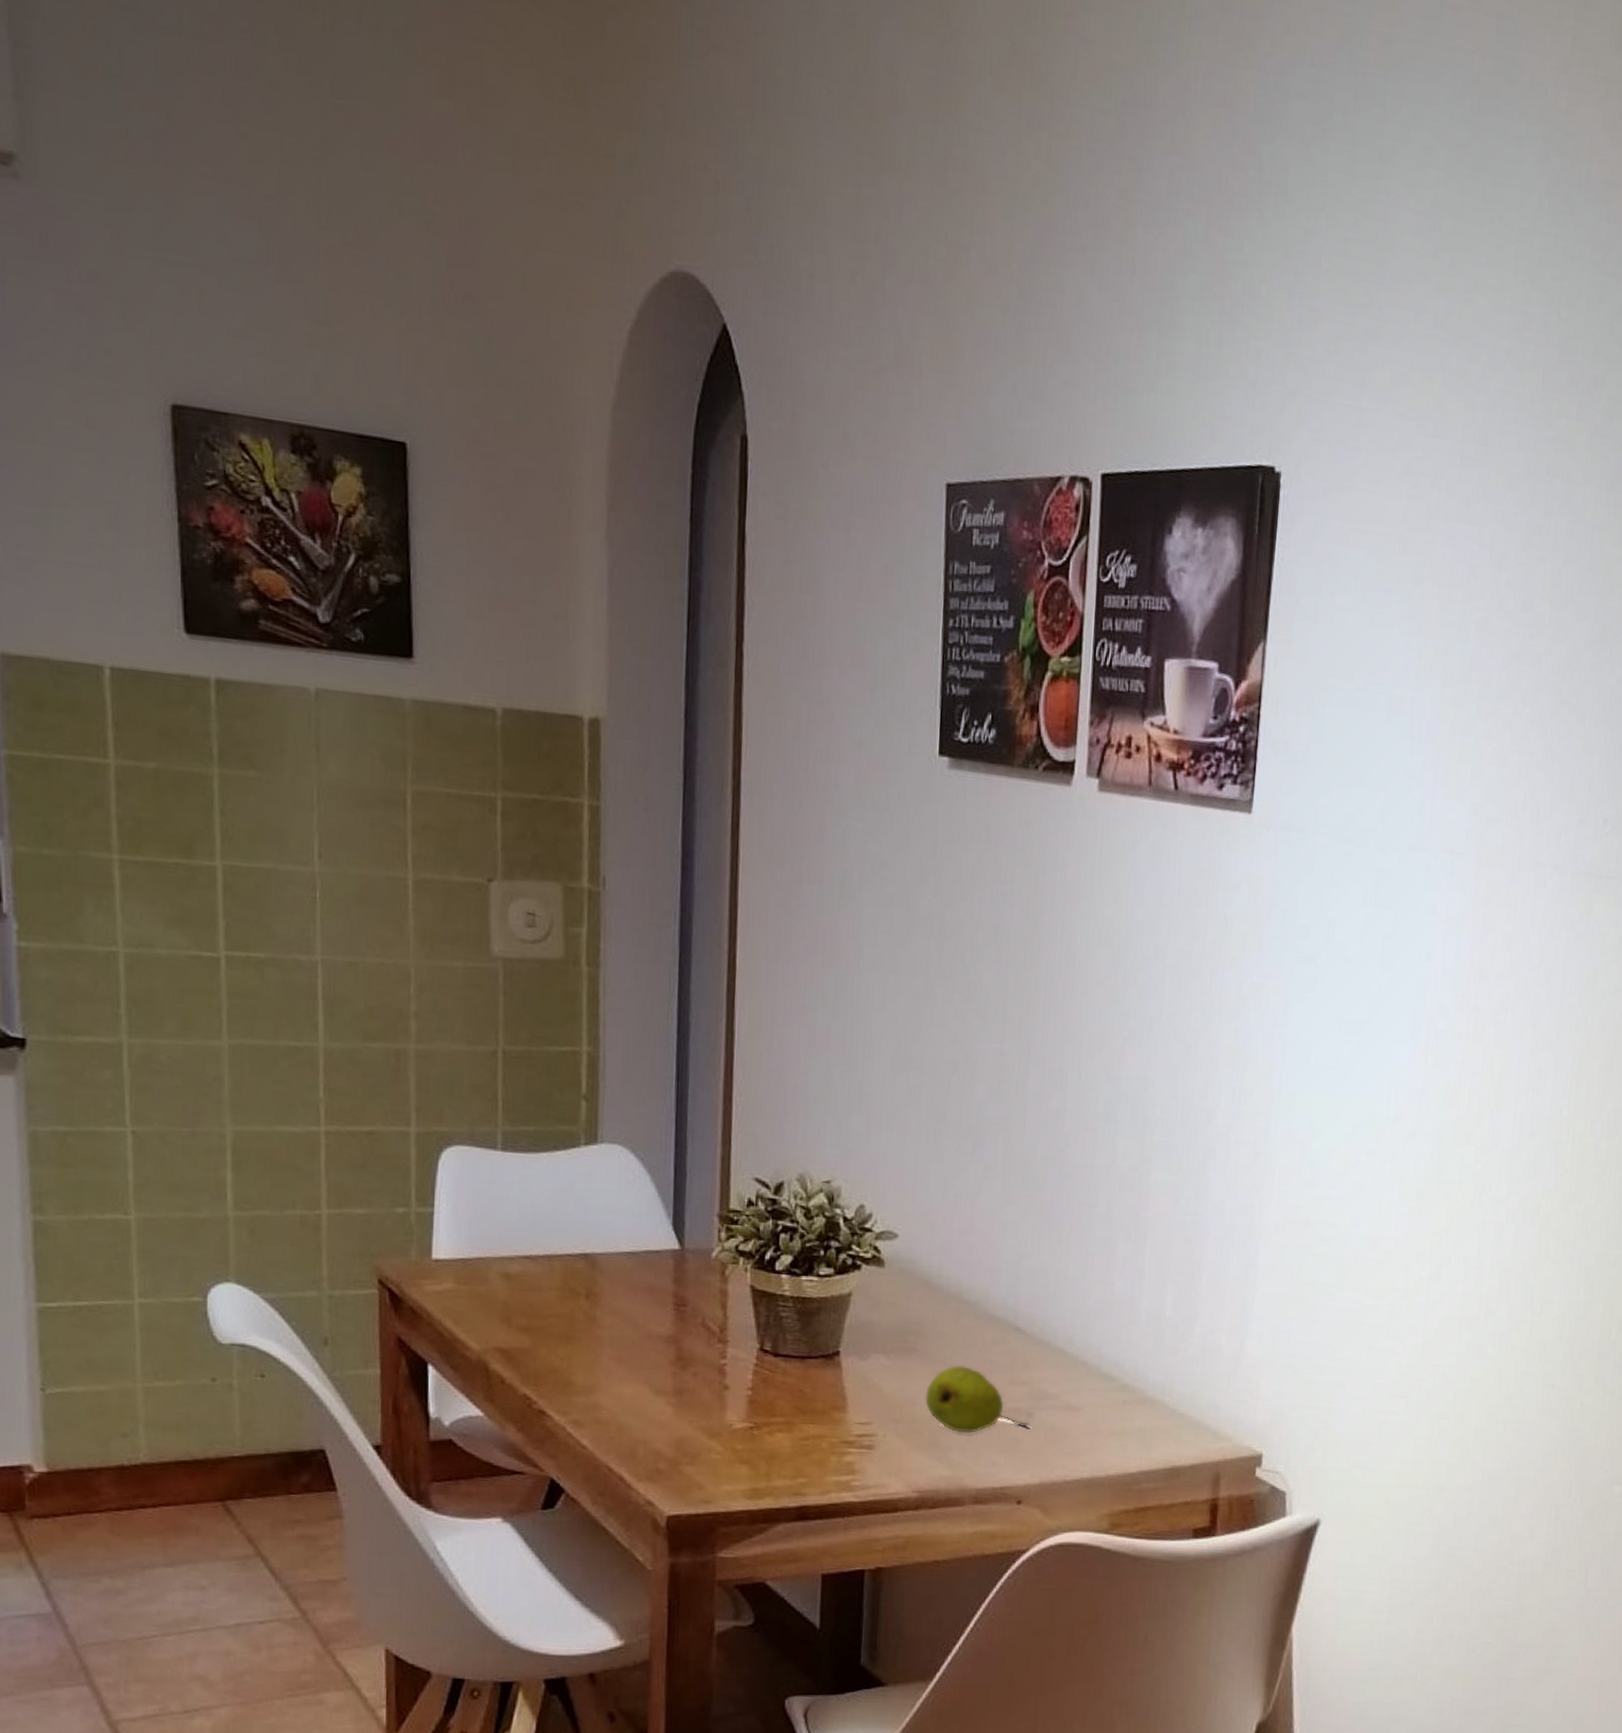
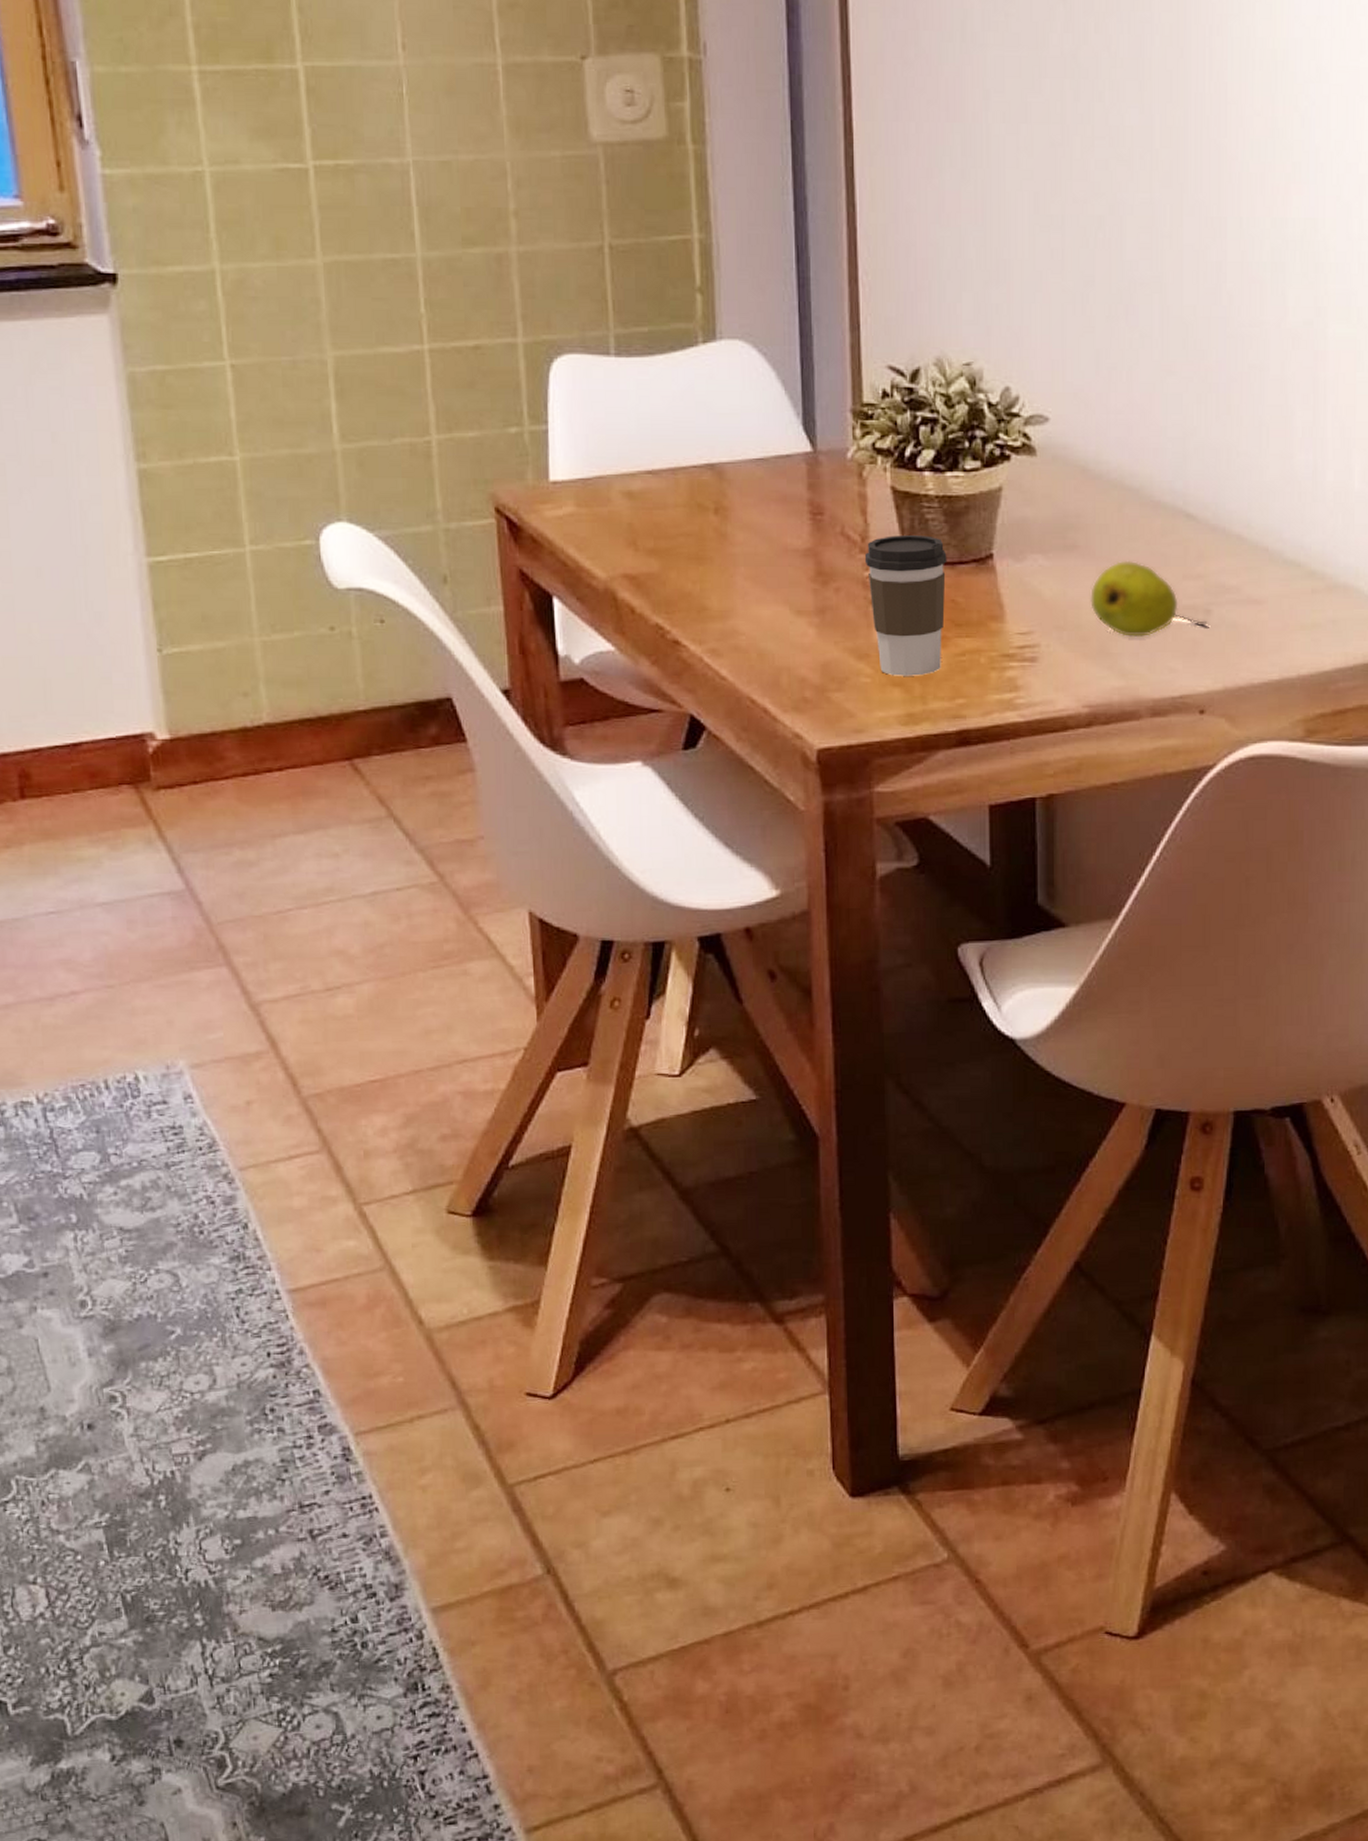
coffee cup: none [722,1329,798,1456] -> present [864,534,947,676]

